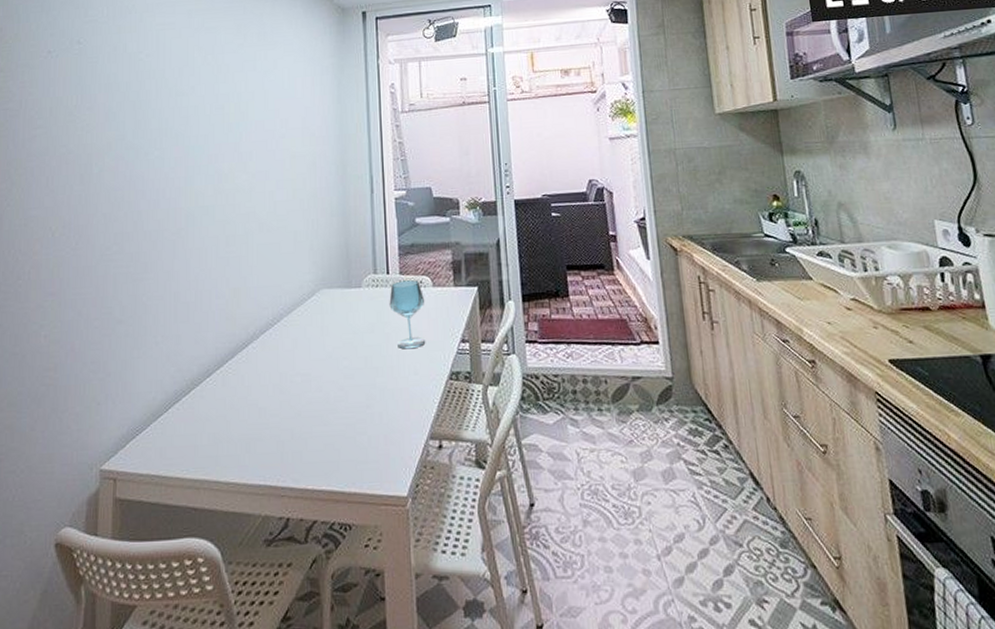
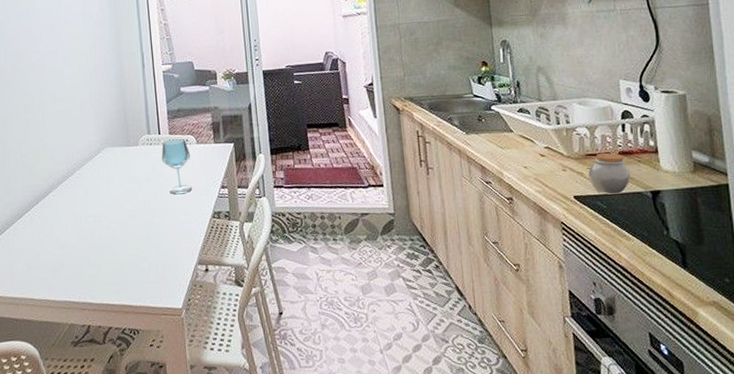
jar: none [904,306,956,358] -> present [588,152,631,194]

